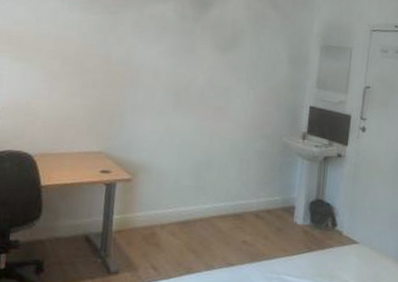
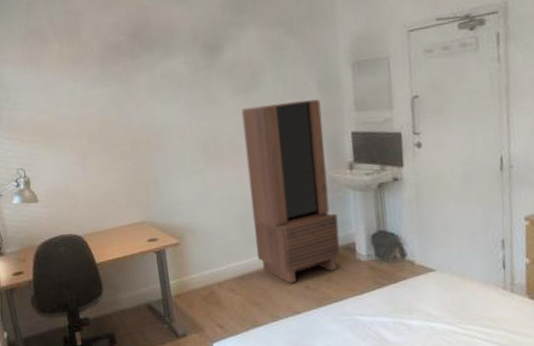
bookcase: none [204,64,288,236] -> present [241,99,341,284]

